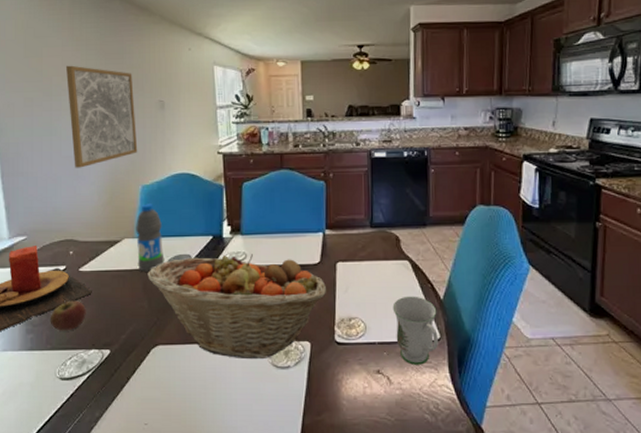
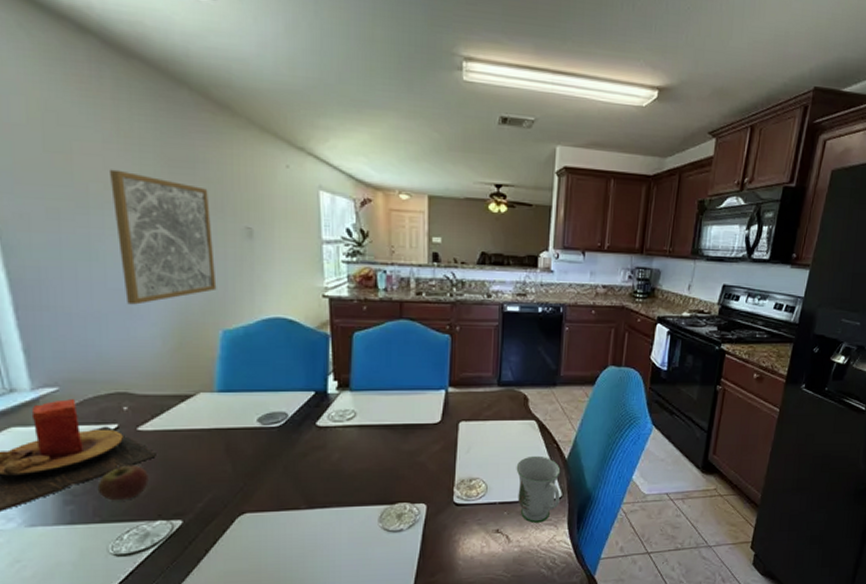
water bottle: present [135,203,165,272] -> none [213,352,254,431]
fruit basket: present [147,254,326,360] -> none [231,412,446,524]

